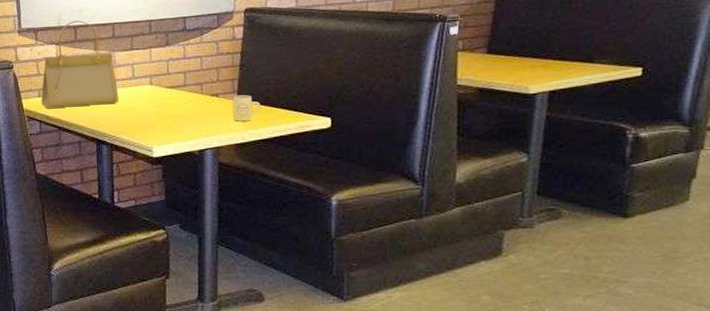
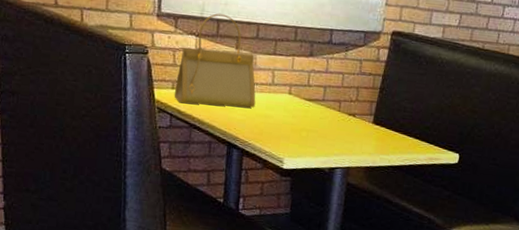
mug: present [232,95,261,122] -> none [366,118,395,146]

